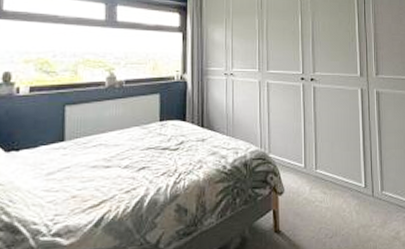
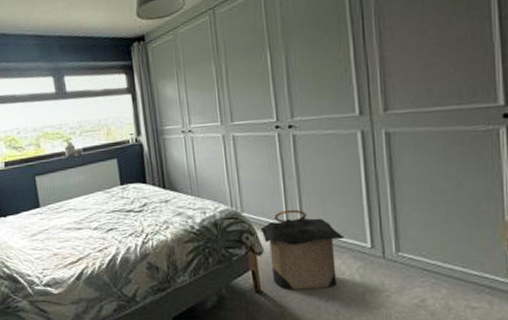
laundry hamper: none [283,152,347,229] -> present [260,209,345,290]

